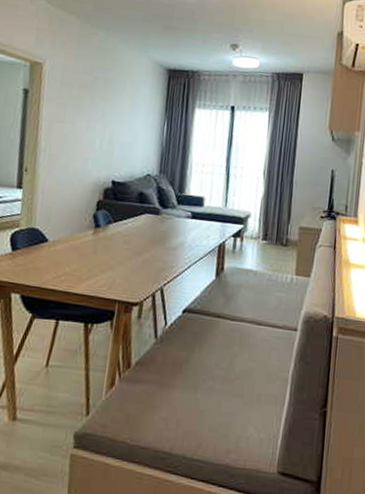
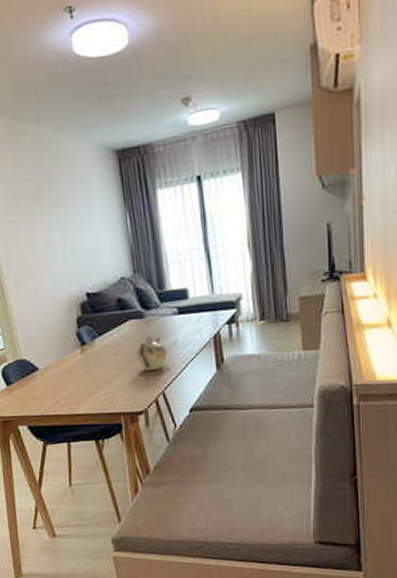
teapot: none [143,233,174,266] -> present [135,336,168,371]

